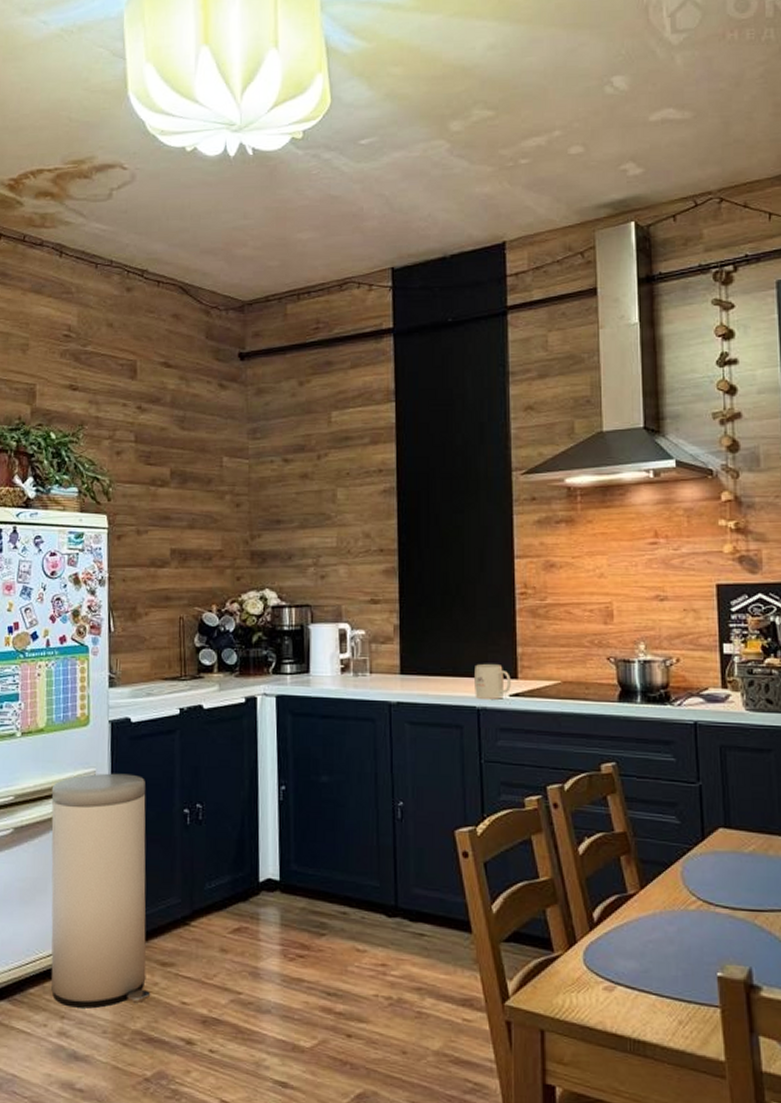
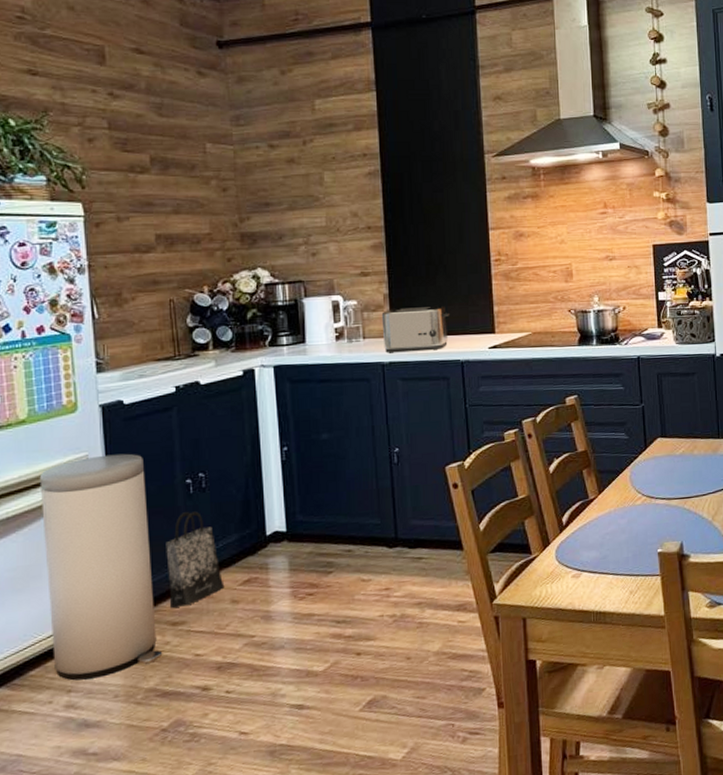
shopping bag: none [160,844,215,947] -> present [166,511,225,608]
toaster: none [390,641,466,694] -> present [381,305,449,355]
mug: present [475,663,511,701] -> none [458,321,489,354]

